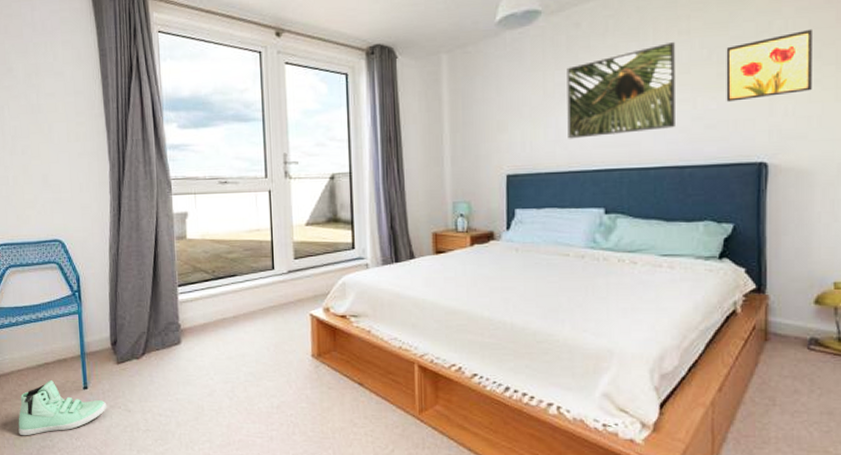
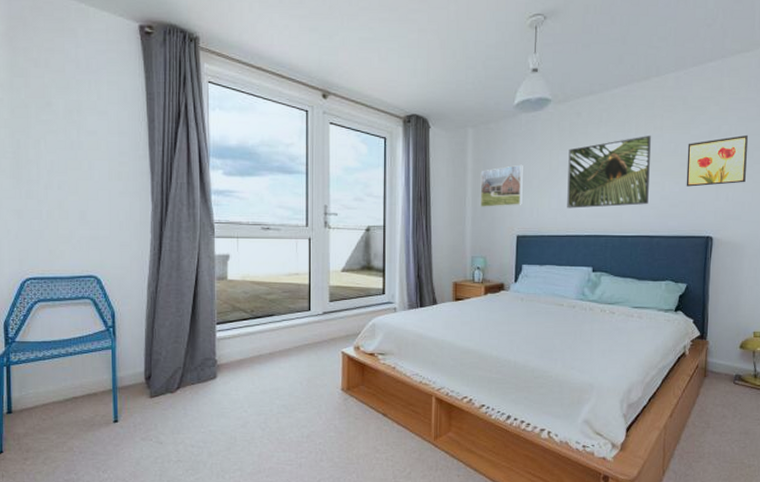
sneaker: present [18,379,107,436] -> none [40,413,138,470]
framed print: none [459,91,512,146] -> present [480,164,523,208]

